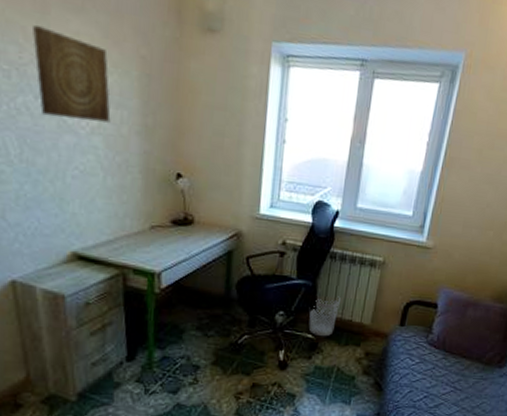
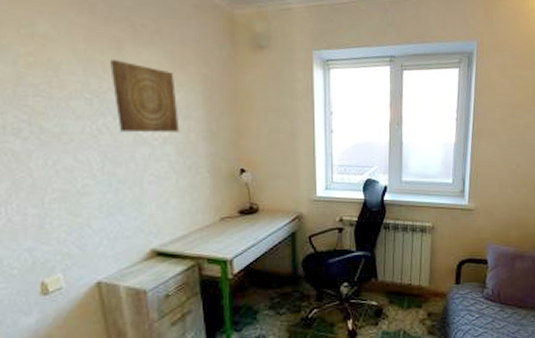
wastebasket: present [308,296,340,337] -> none [372,263,398,303]

